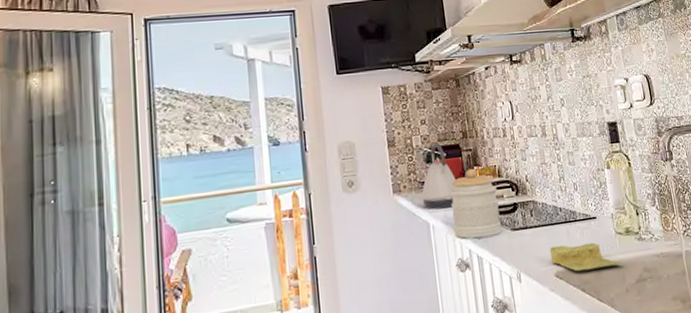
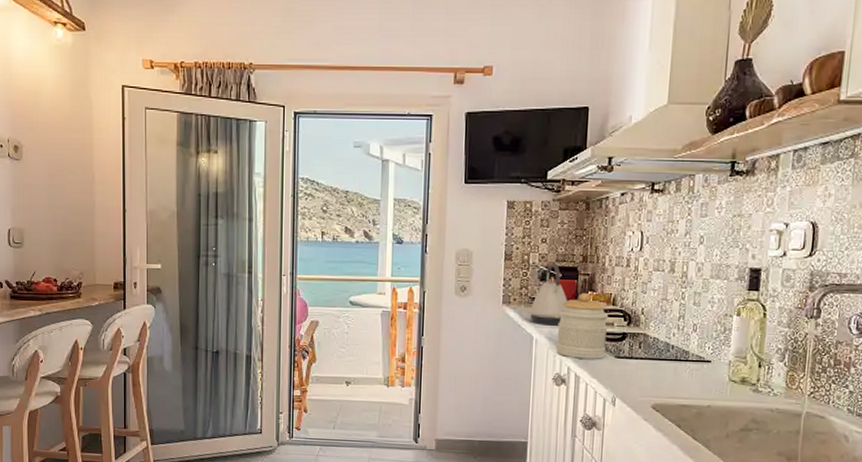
sponge: present [549,242,624,272] -> none [650,380,731,411]

